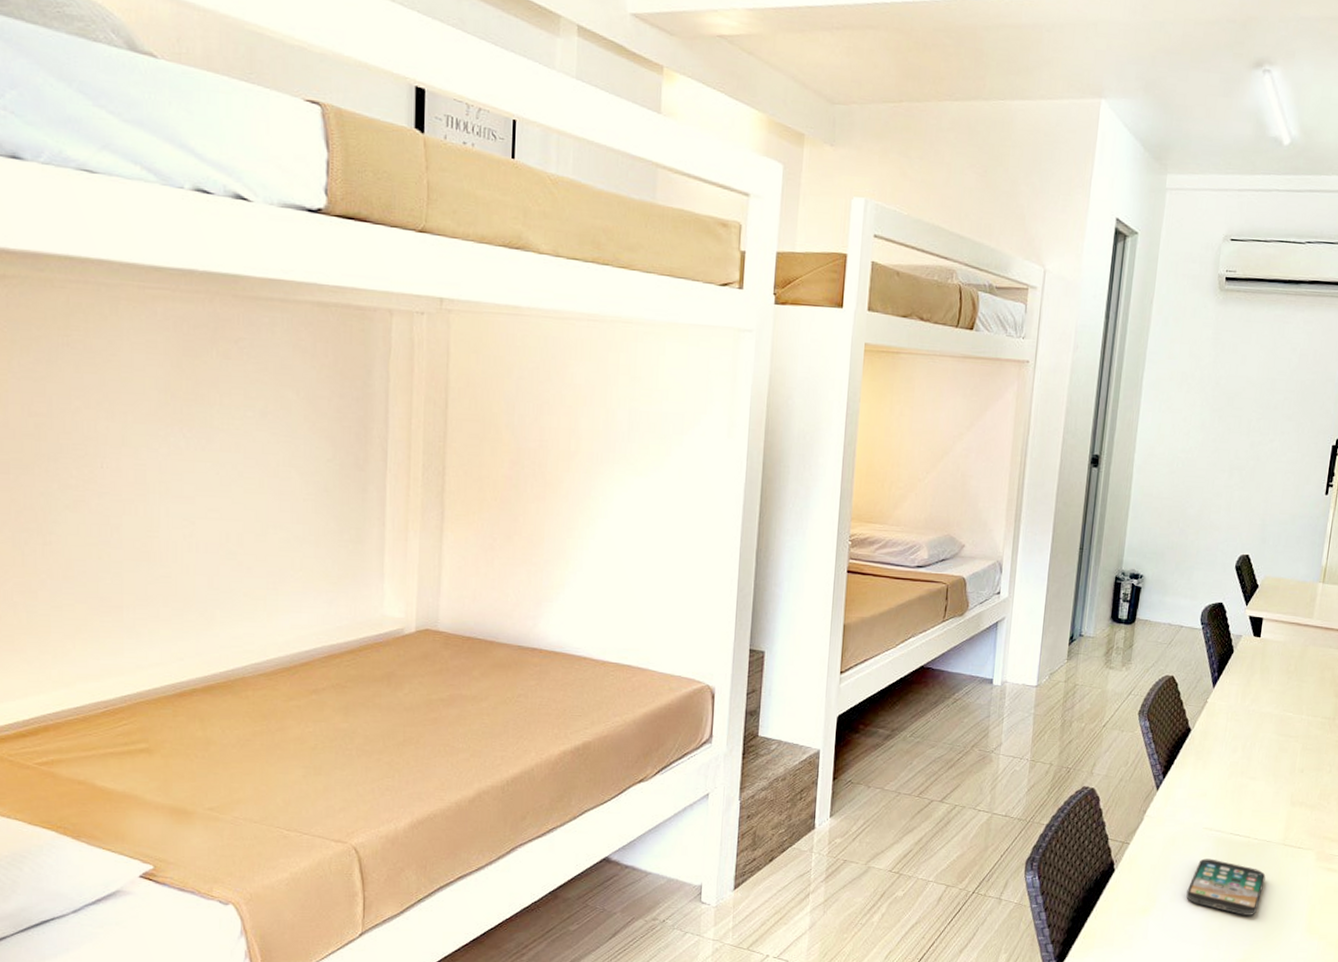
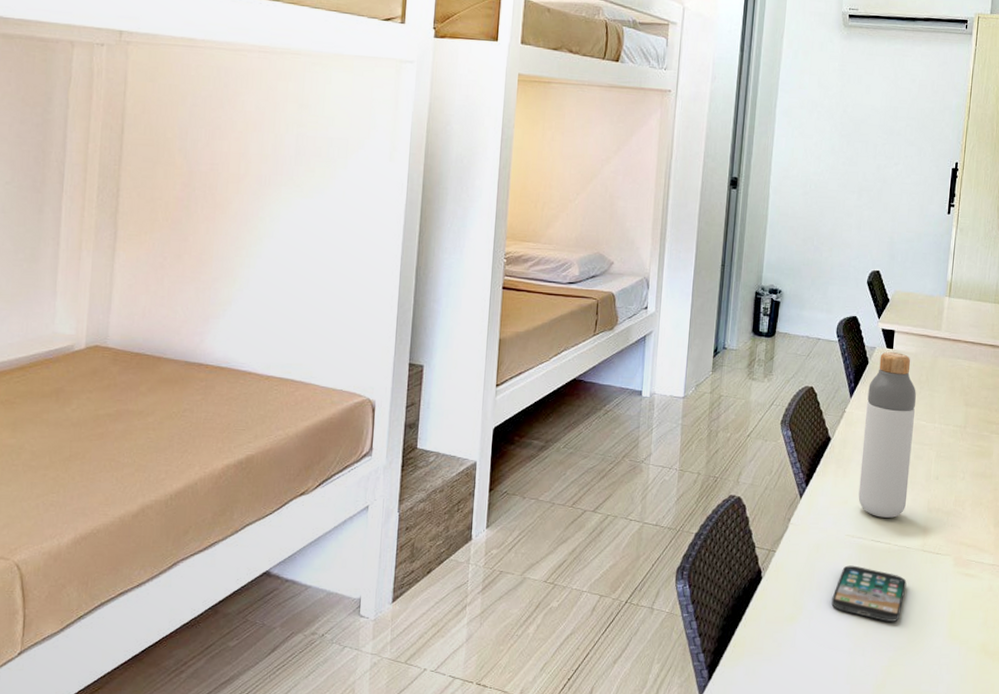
bottle: none [1218,640,1284,811] -> present [858,351,917,518]

